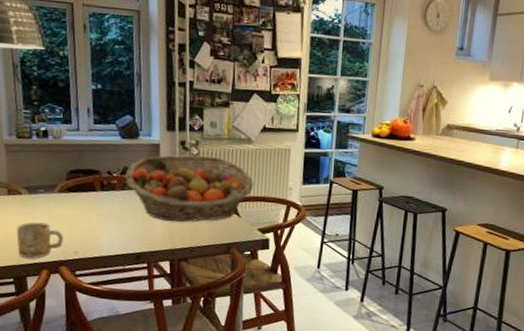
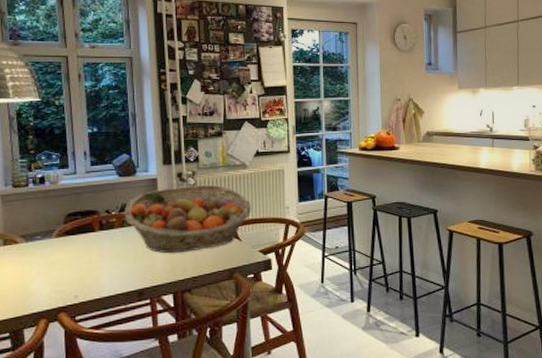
mug: present [16,222,63,259] -> none [12,270,62,309]

